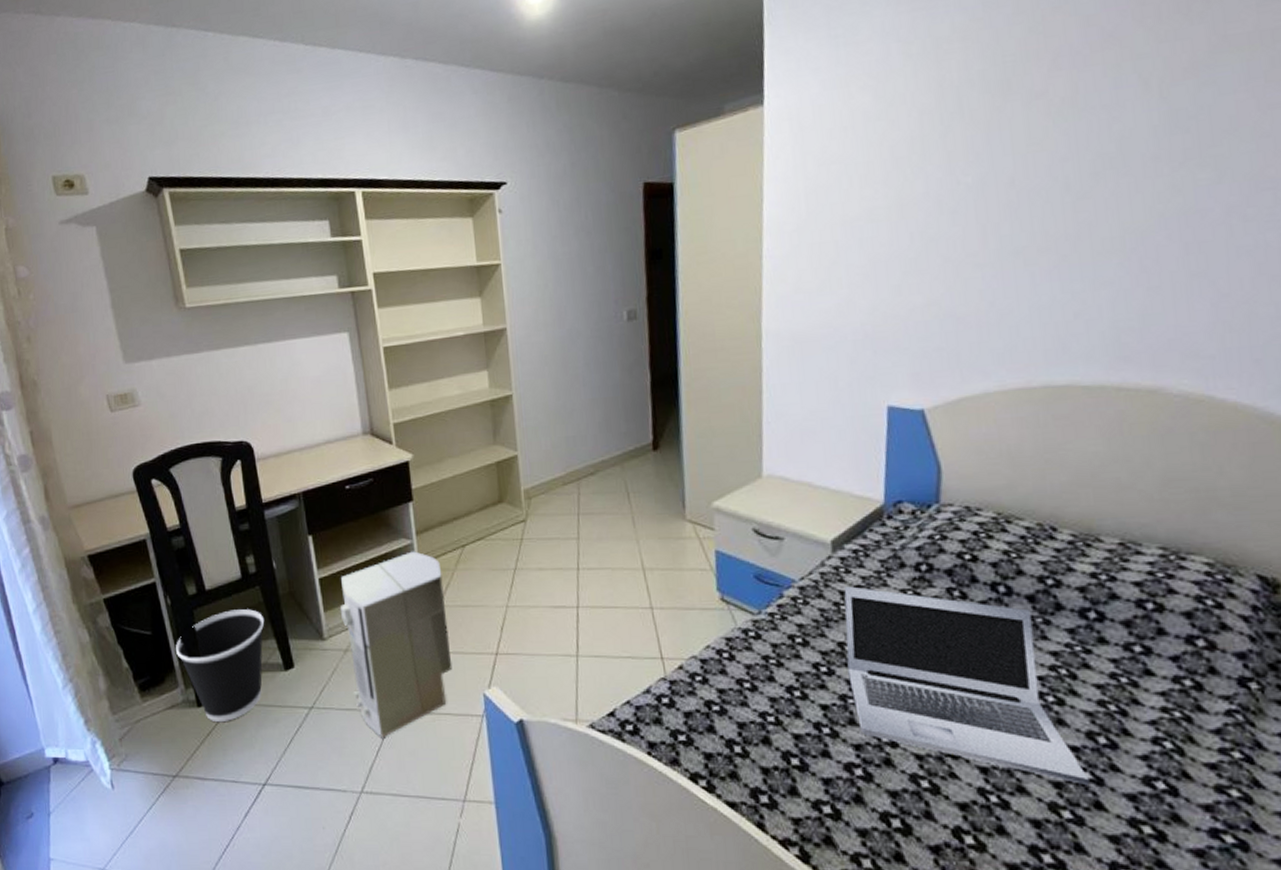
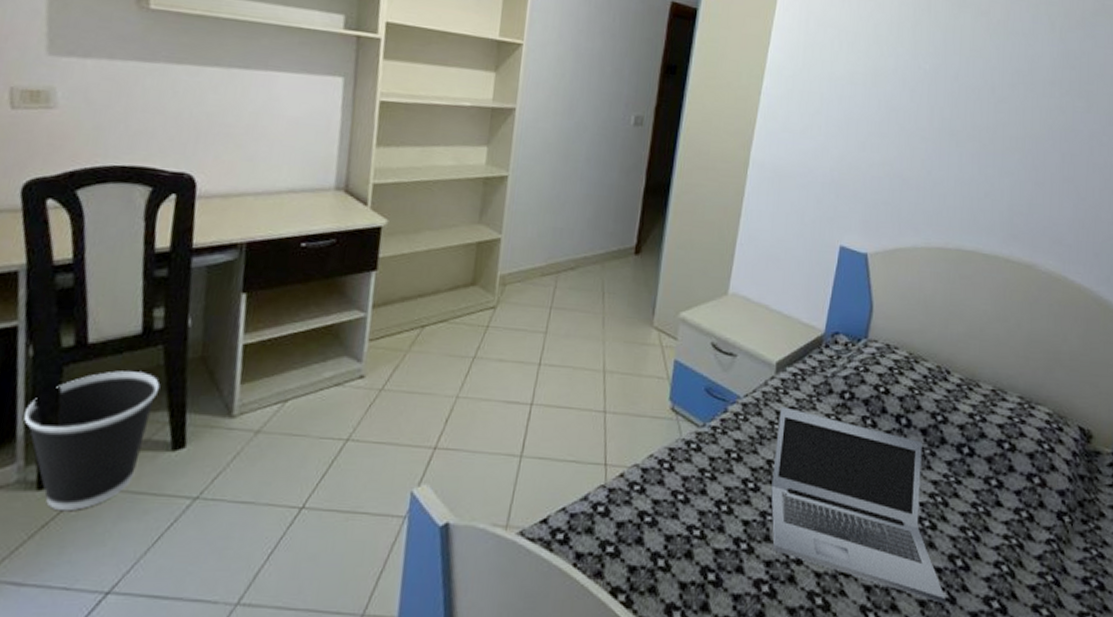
air purifier: present [340,551,453,739] -> none [254,325,393,539]

